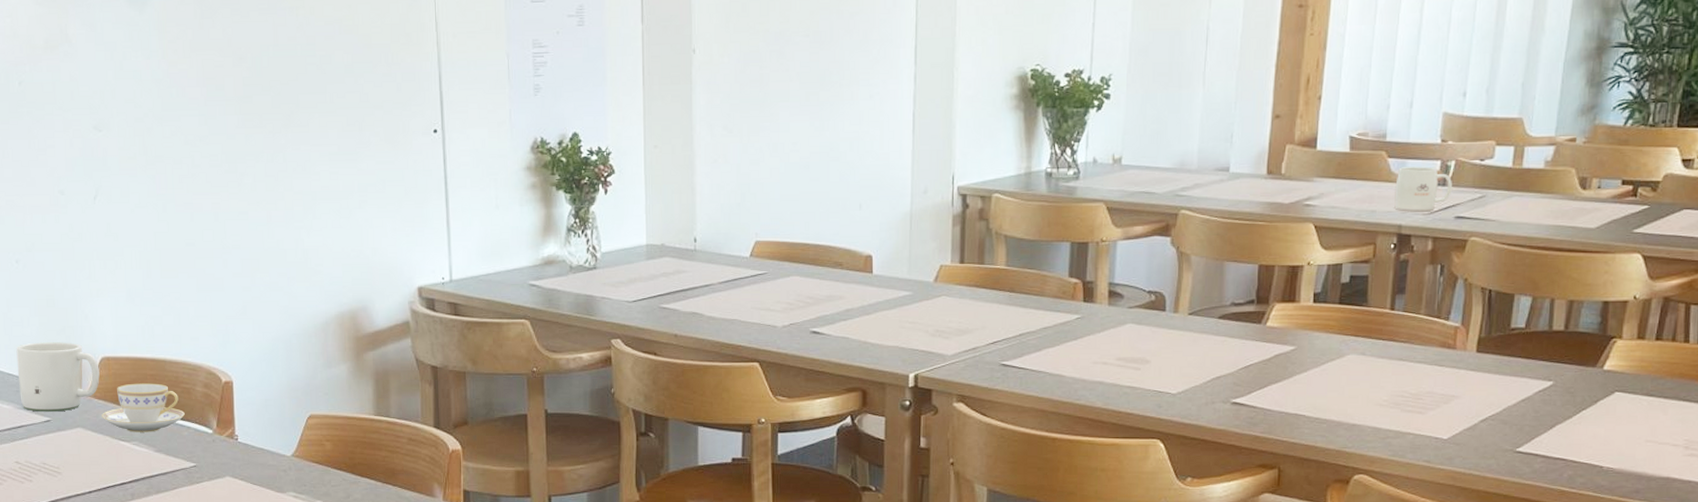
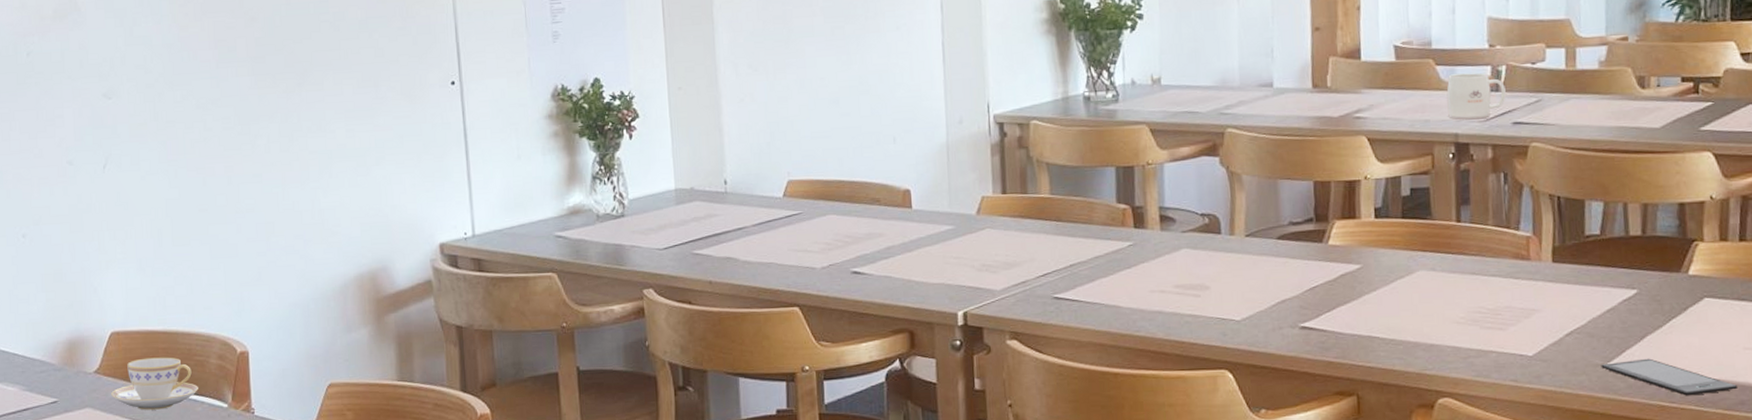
mug: present [16,342,100,412] -> none [22,318,109,393]
smartphone: none [1510,446,1636,483] -> present [1601,358,1739,396]

